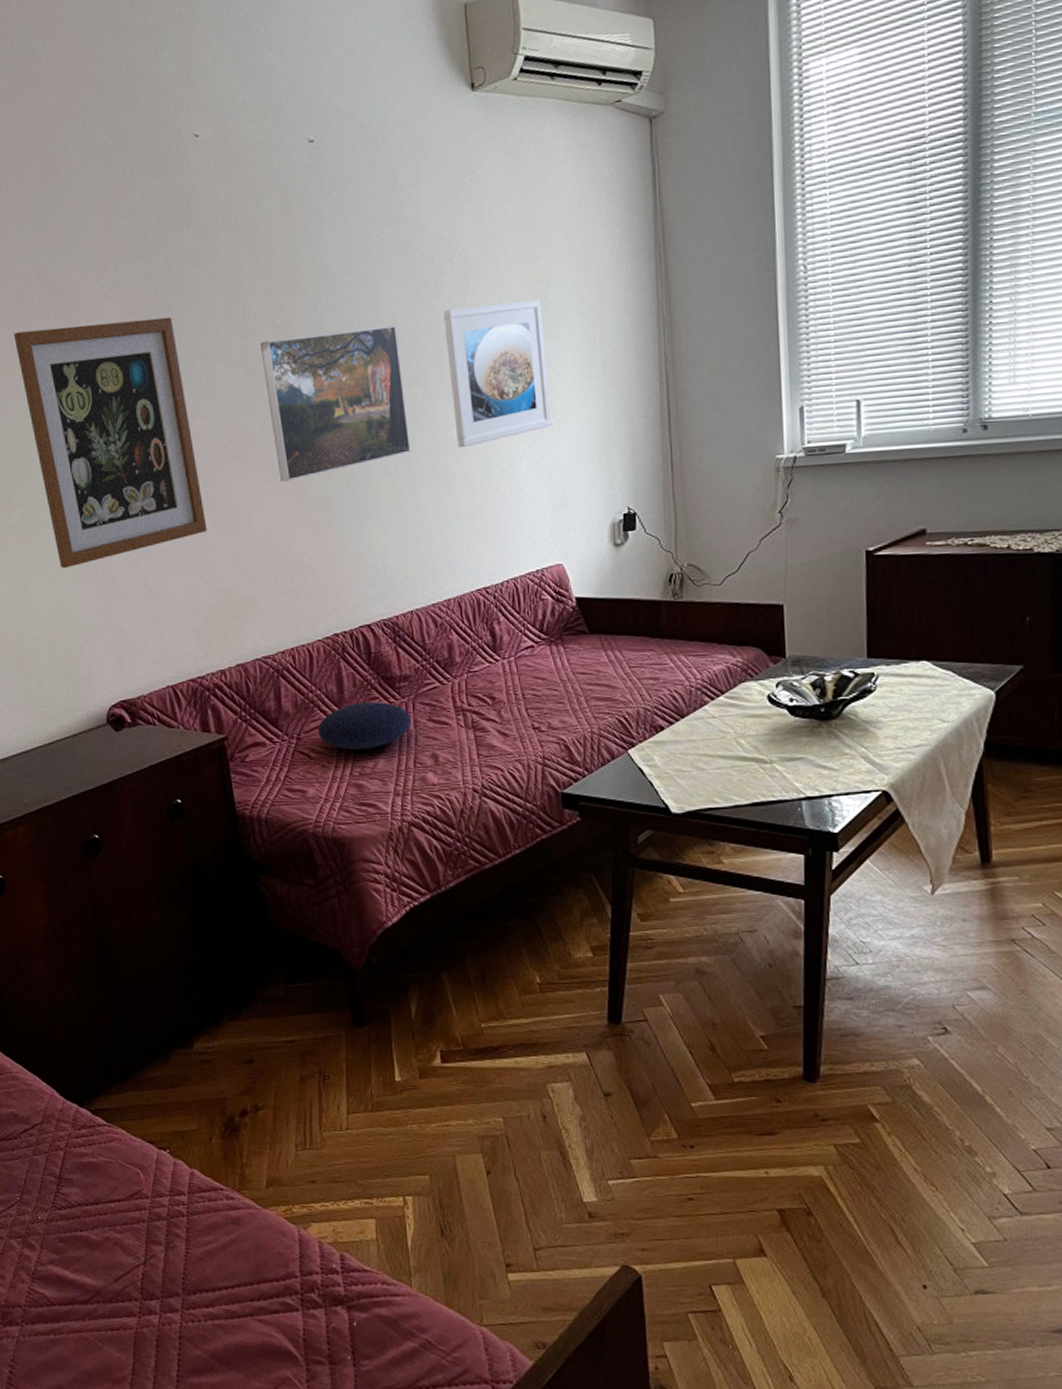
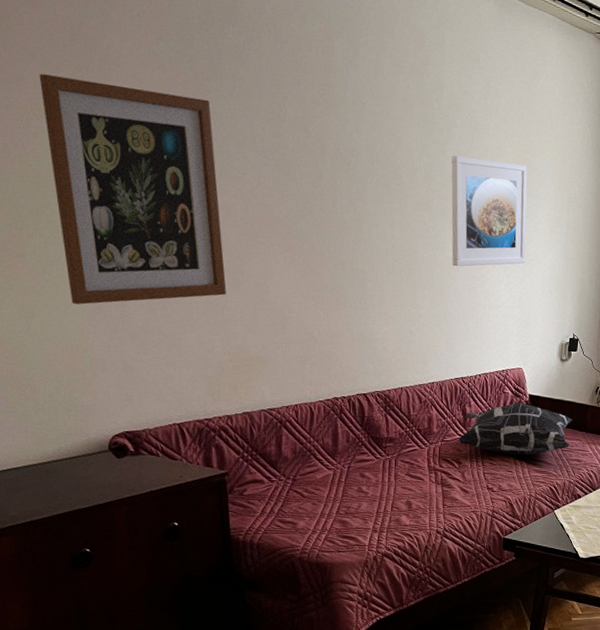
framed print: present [259,325,411,482] -> none [291,143,415,266]
cushion: present [317,702,412,750] -> none [312,455,393,494]
decorative pillow: none [488,610,641,680] -> present [458,403,573,455]

